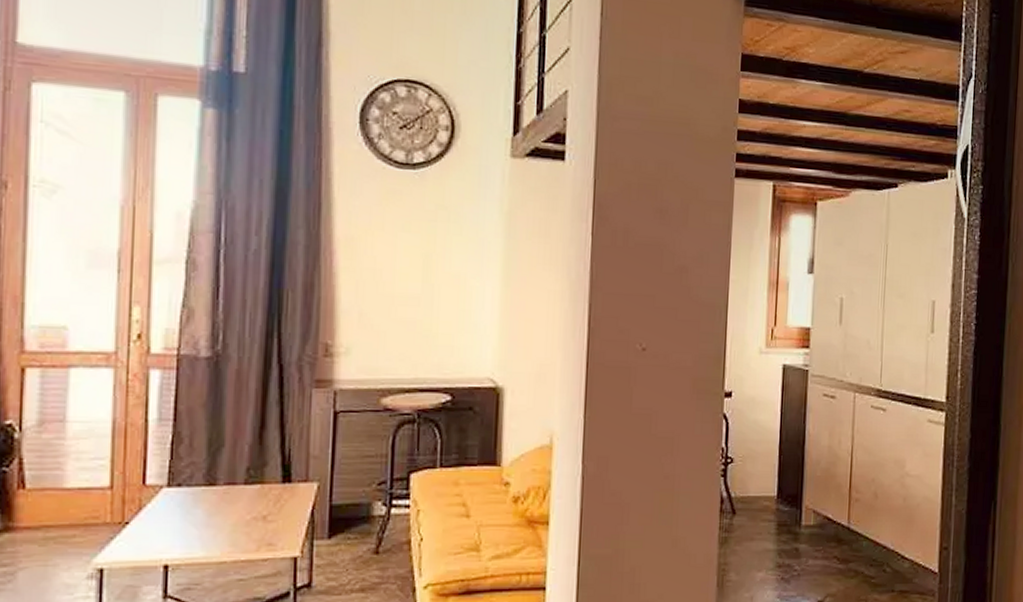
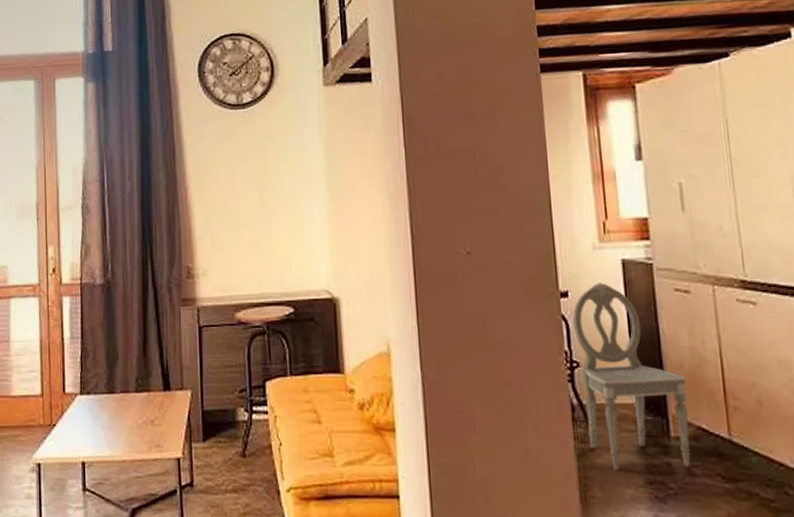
dining chair: none [732,385,821,556] -> present [573,283,691,470]

